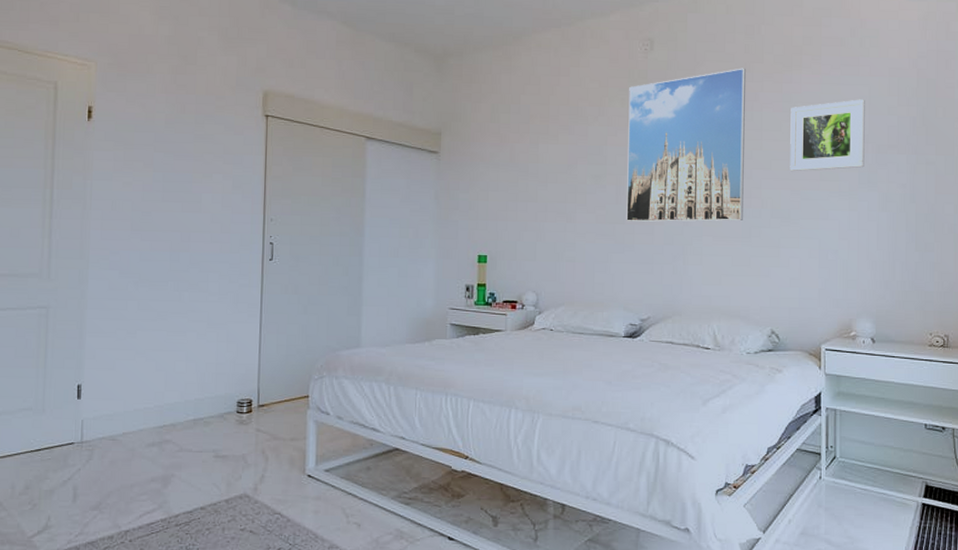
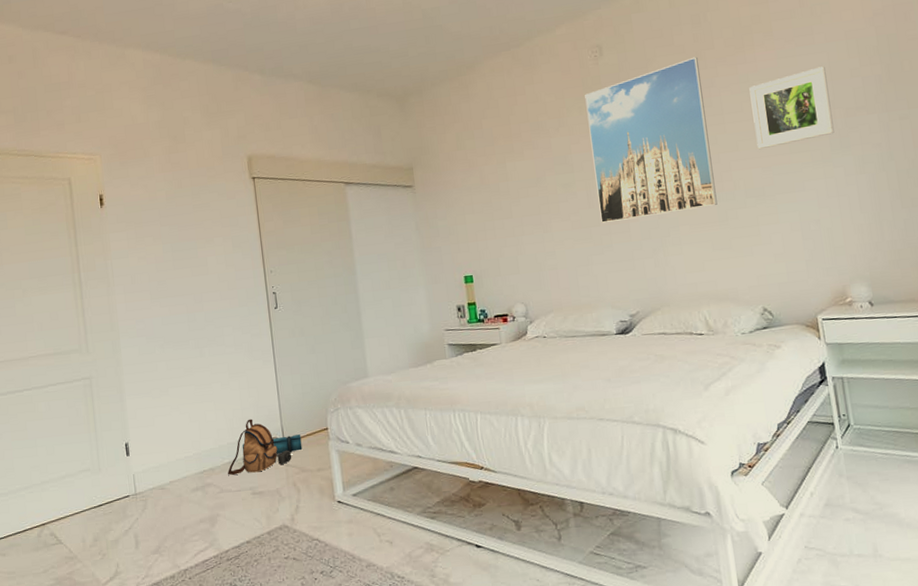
backpack: none [191,375,278,435] -> present [228,419,303,476]

